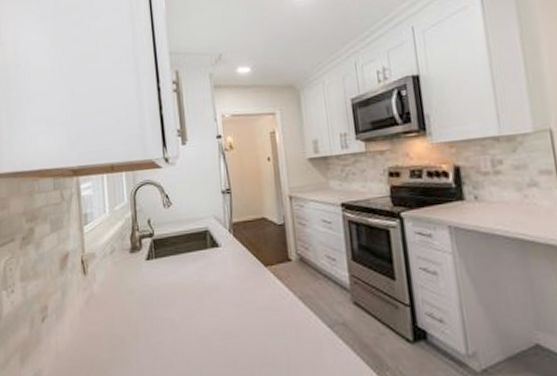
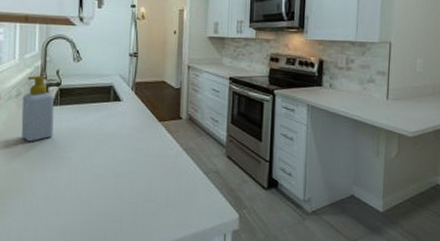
soap bottle: none [116,227,152,303] -> present [21,75,54,142]

